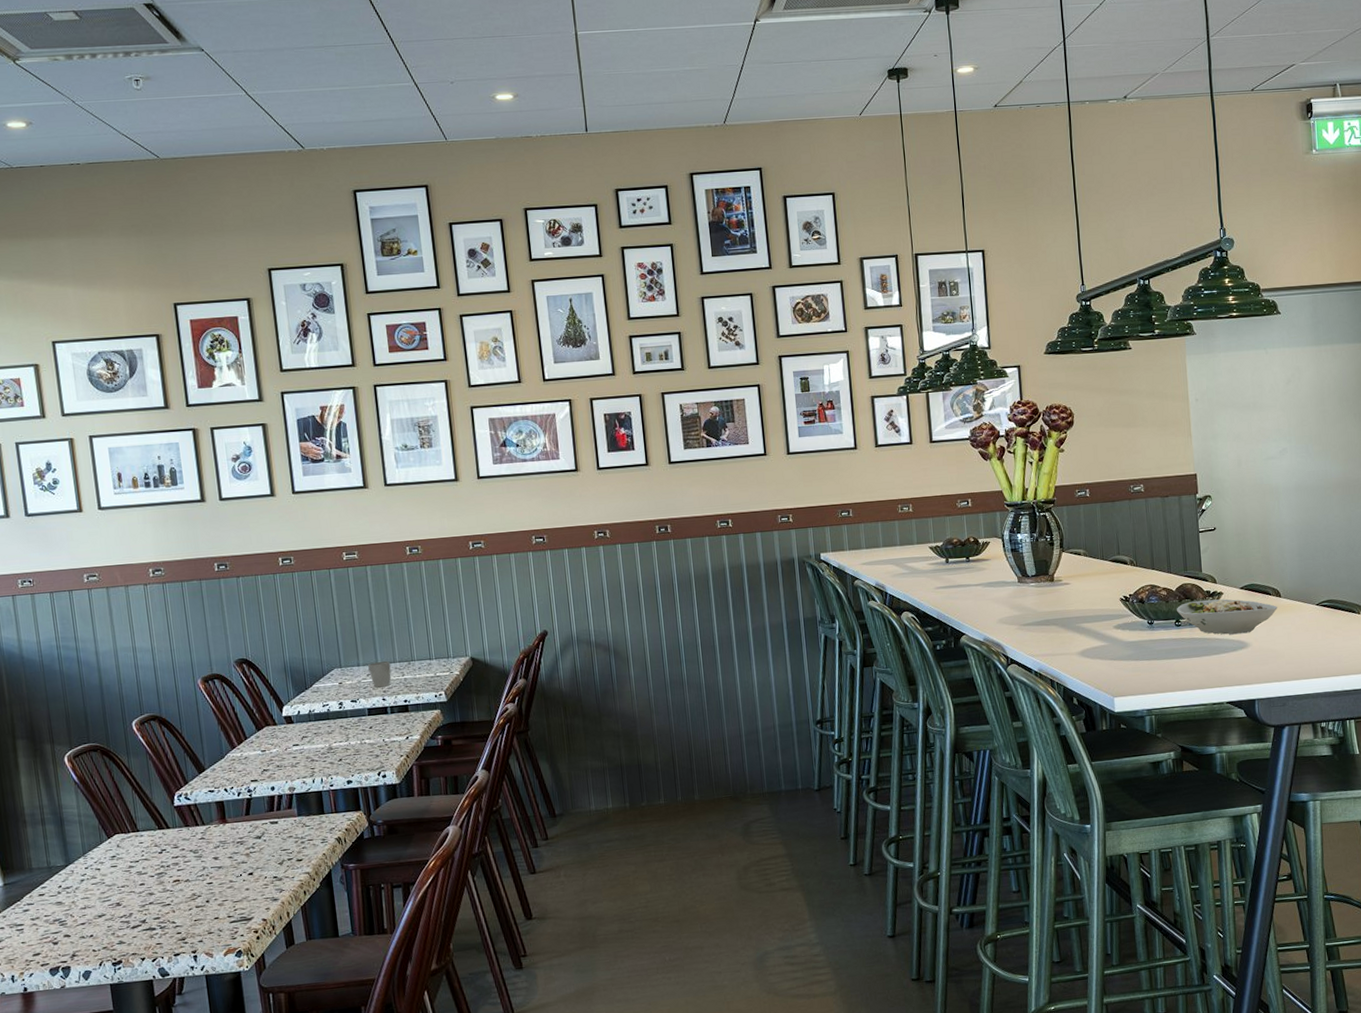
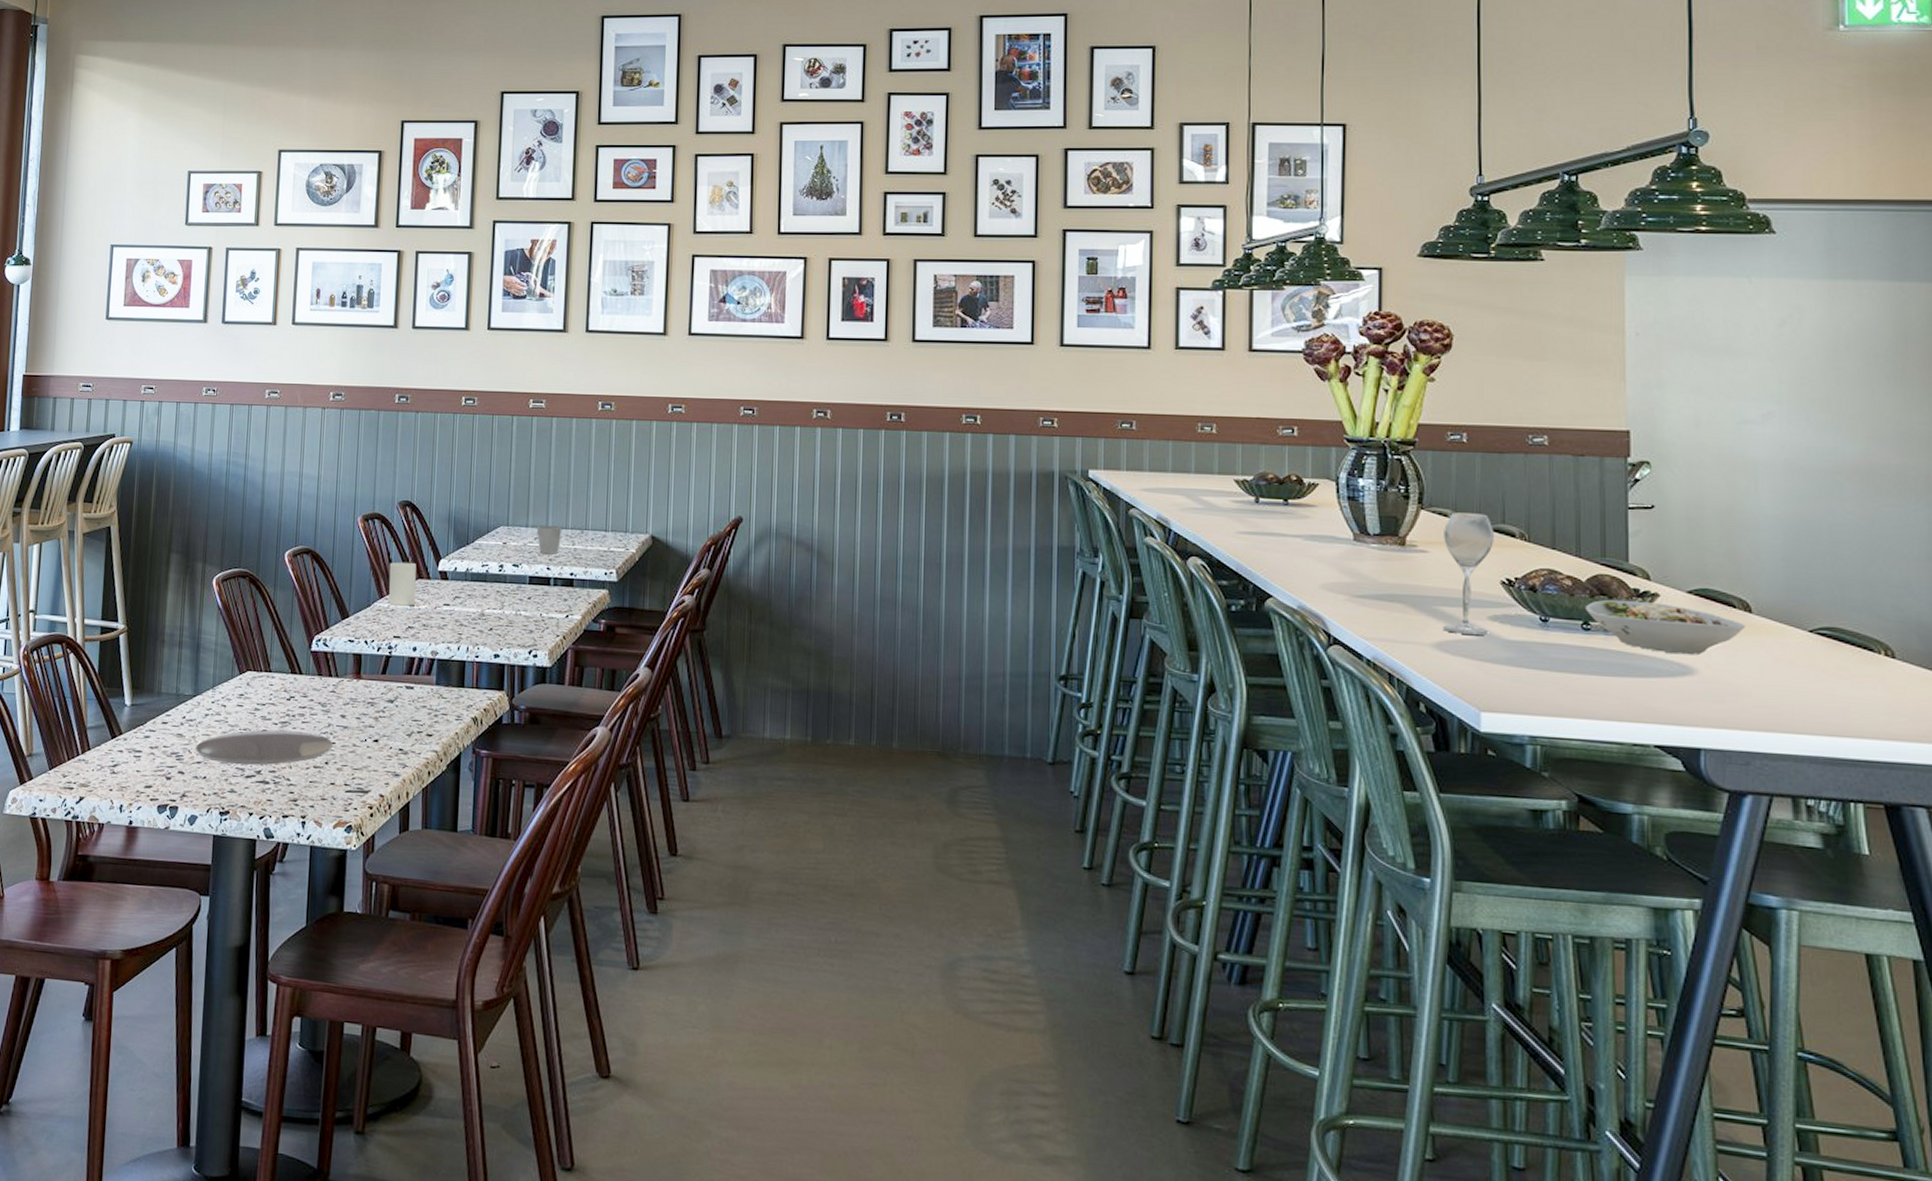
plate: none [76,878,212,921] -> present [195,730,334,766]
cup: none [236,712,267,755] -> present [388,562,417,607]
wineglass: none [1079,549,1114,642] -> present [1442,512,1494,635]

